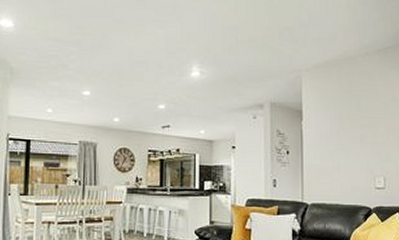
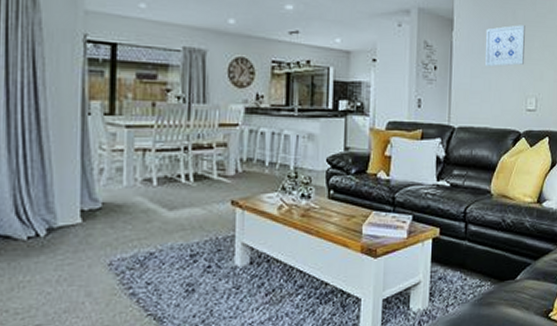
wall art: none [332,113,371,151] -> present [485,25,525,67]

